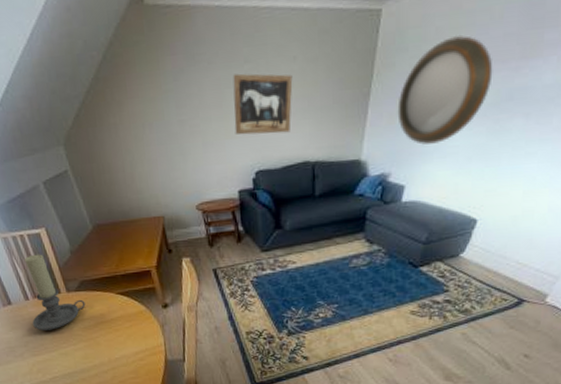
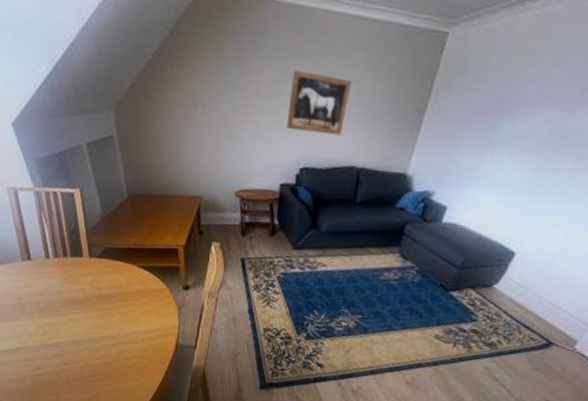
candle holder: present [24,254,86,331] -> none [48,213,106,293]
home mirror: present [397,35,493,145] -> none [449,70,551,171]

